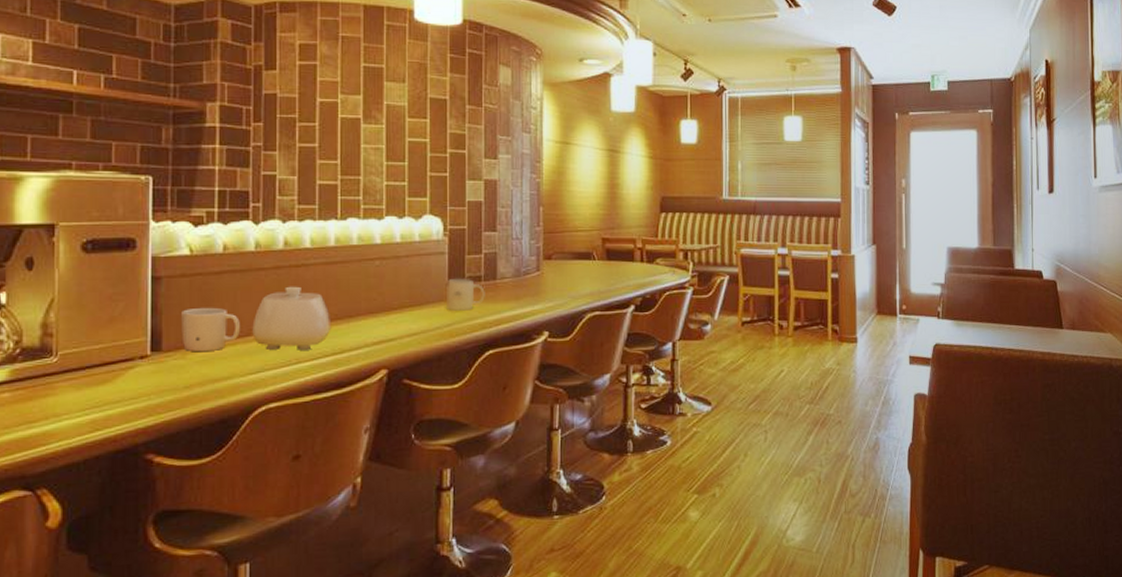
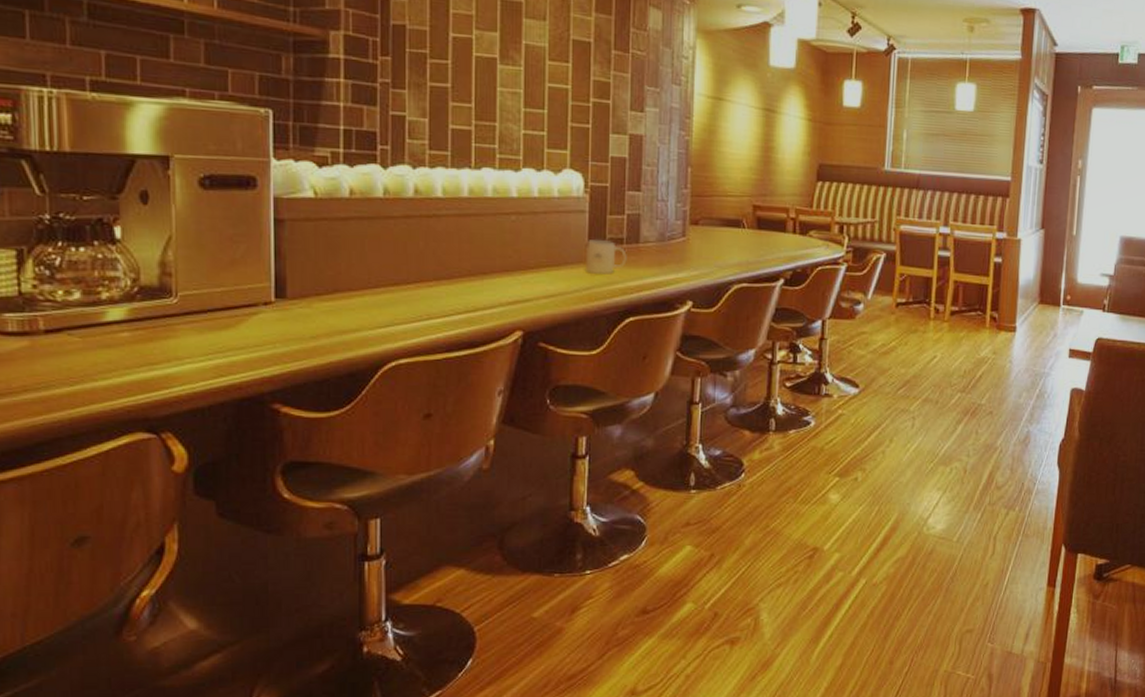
mug: present [180,307,241,352] -> none [305,254,370,302]
sugar bowl: present [252,286,332,350] -> none [381,237,465,306]

